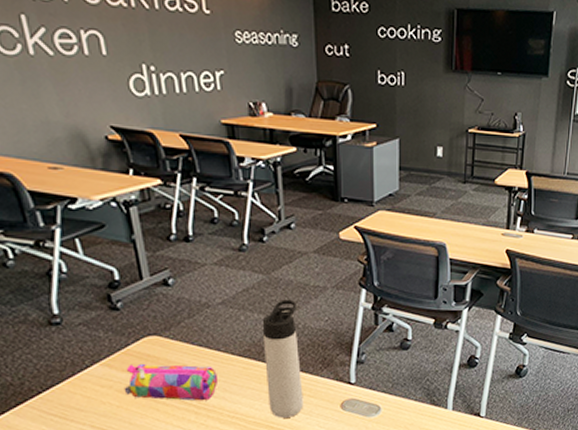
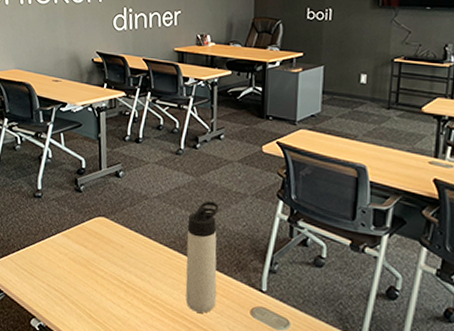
pencil case: present [124,363,217,401] -> none [75,238,146,282]

